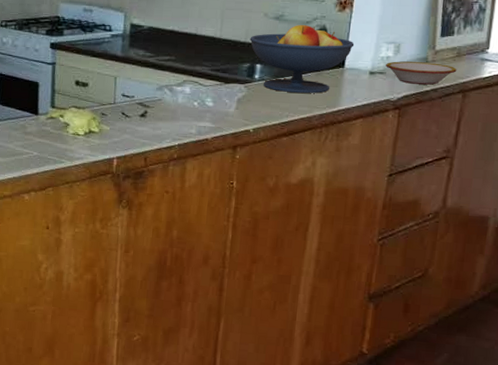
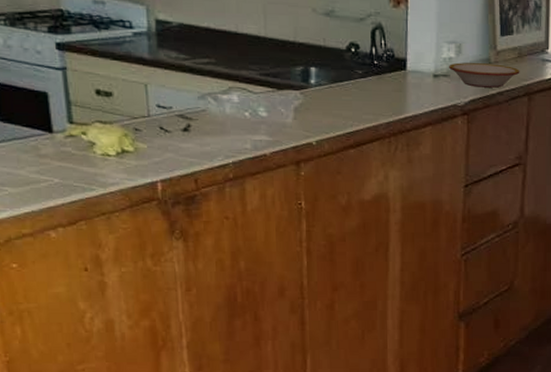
fruit bowl: present [250,24,355,93] -> none [299,21,414,99]

